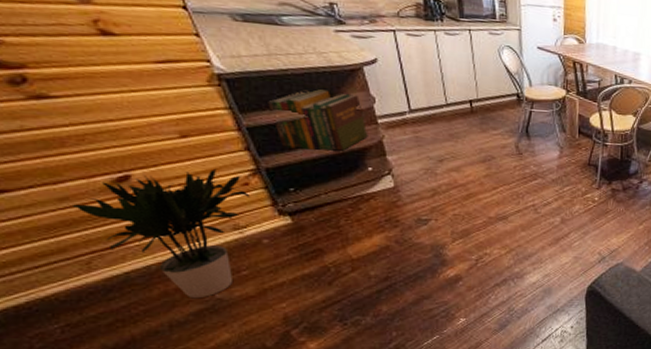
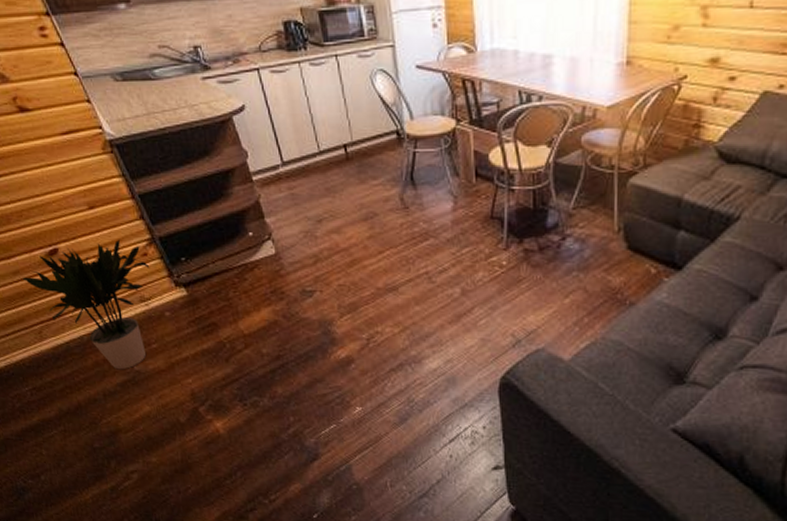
books: present [268,88,368,151] -> none [153,146,245,215]

